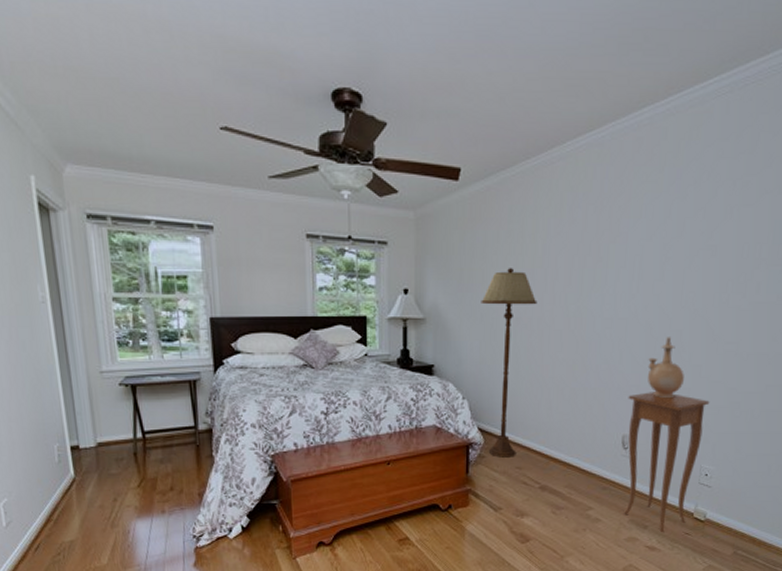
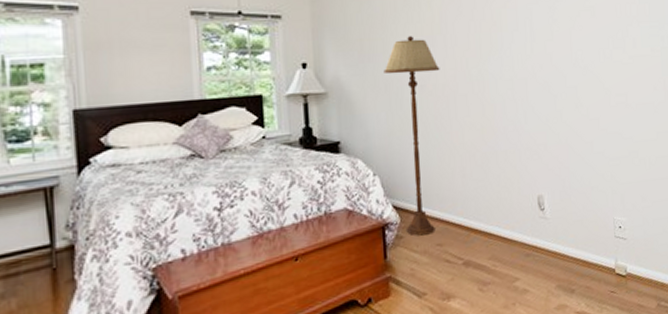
side table: present [624,392,710,532] -> none [537,148,612,294]
vase: present [648,337,684,399] -> none [551,93,586,155]

